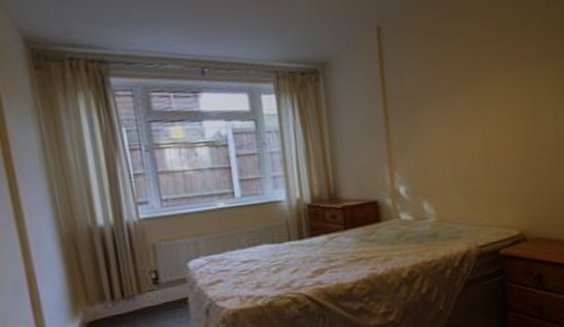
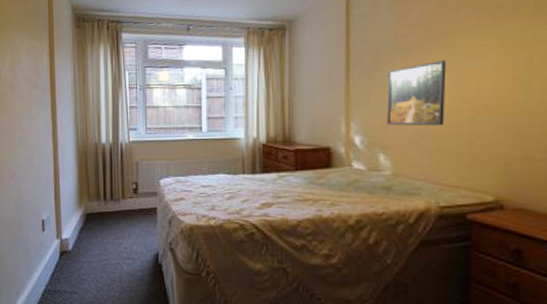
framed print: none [424,104,476,173] -> present [387,59,447,126]

